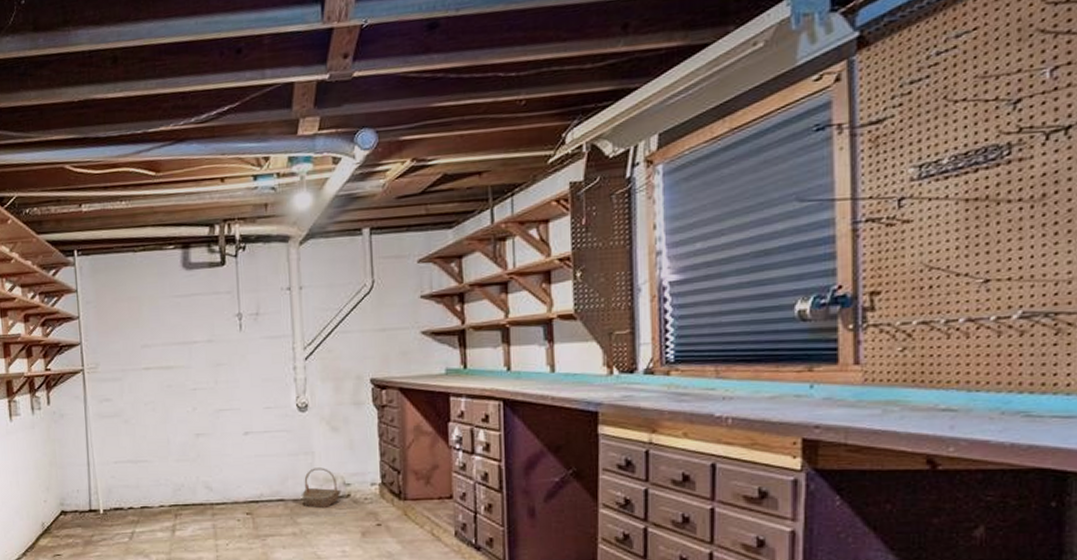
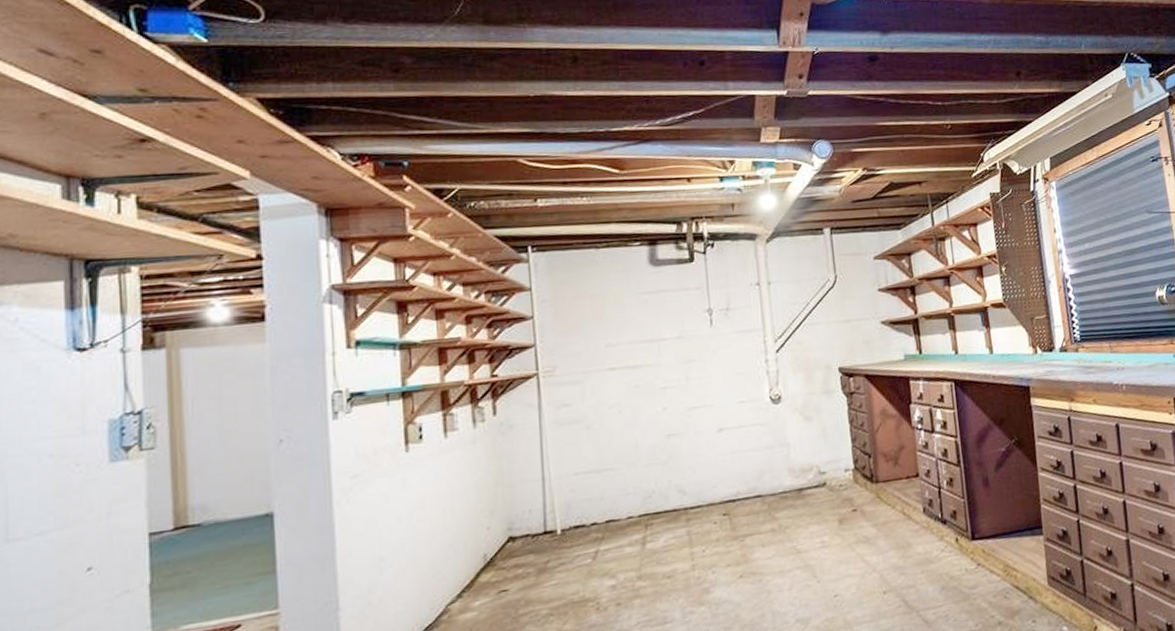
basket: present [302,467,342,509] -> none [779,458,818,501]

